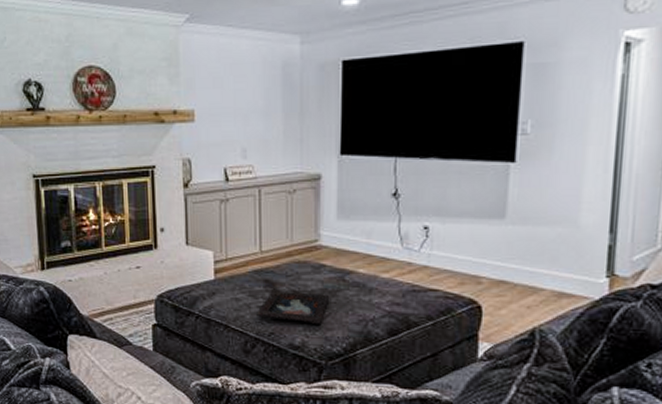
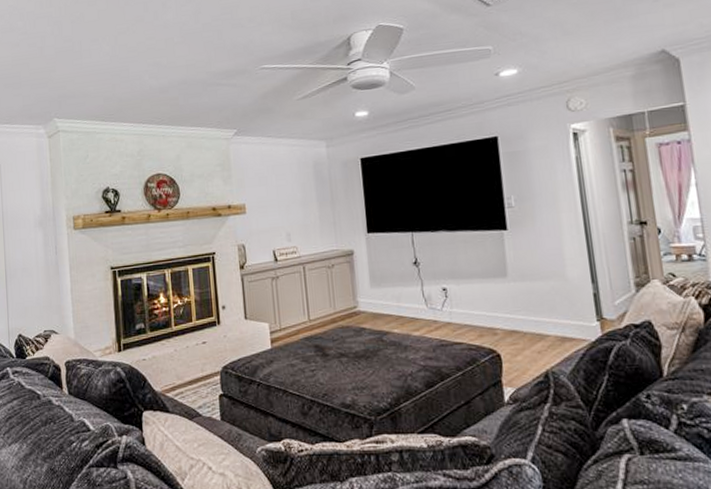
decorative tray: present [257,291,328,325] -> none [310,354,371,384]

